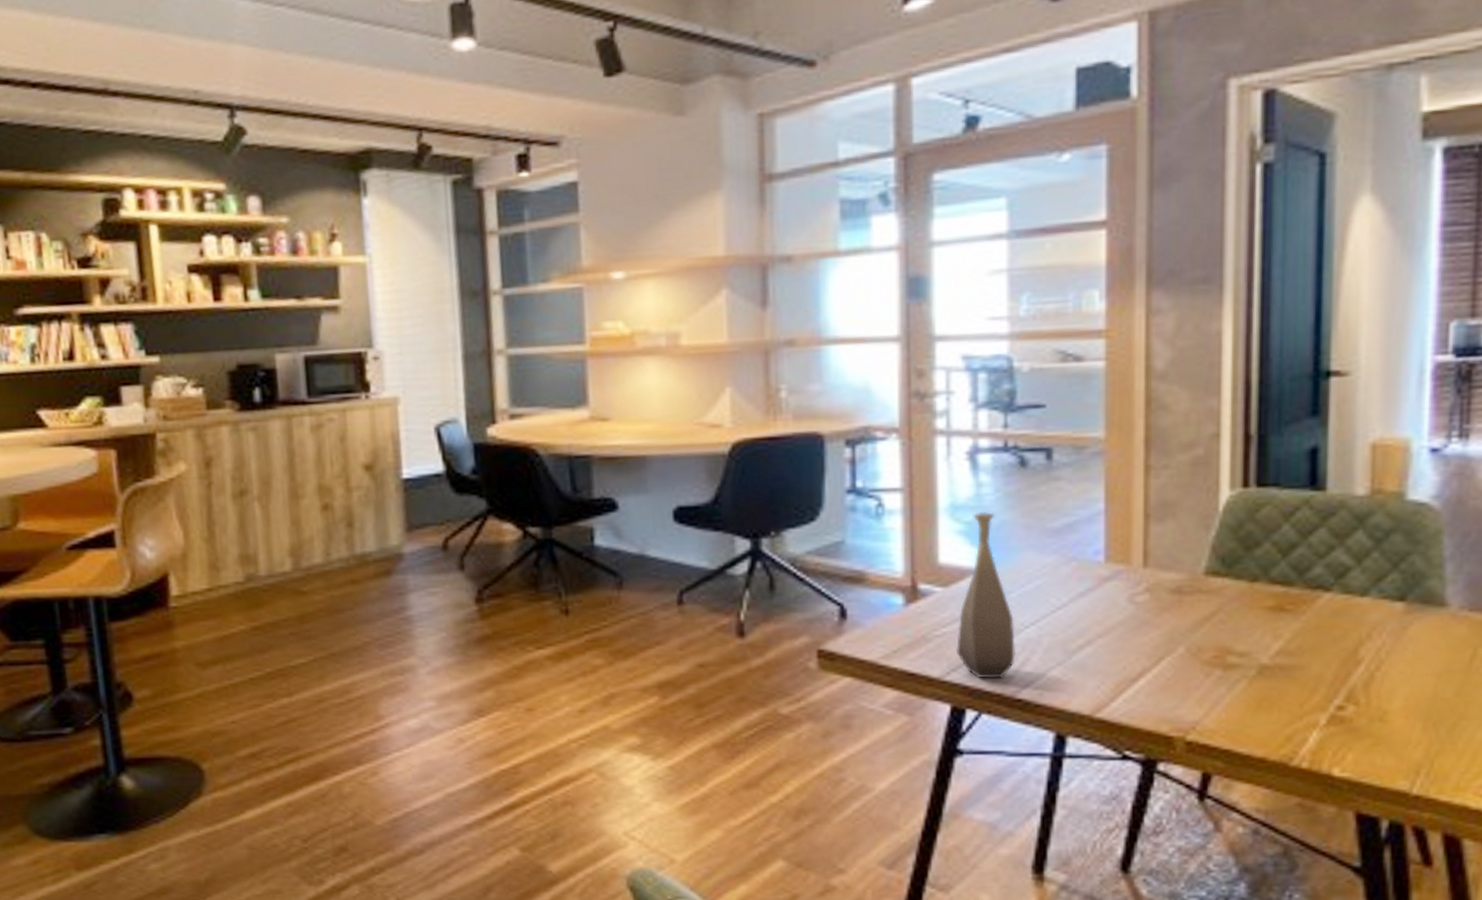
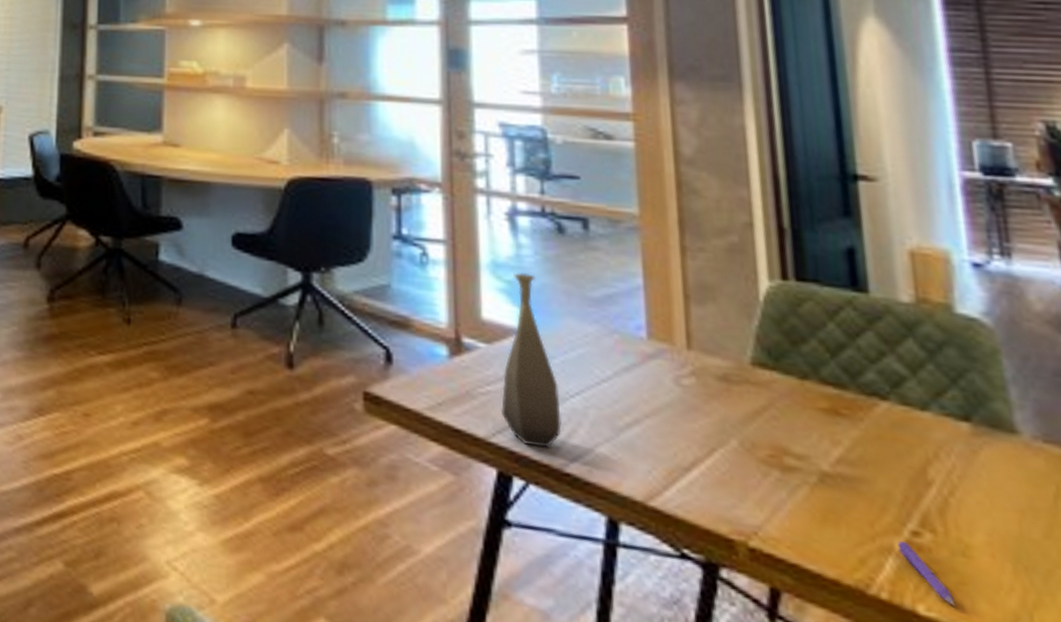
pen: none [1323,715,1366,765] -> present [898,540,954,606]

